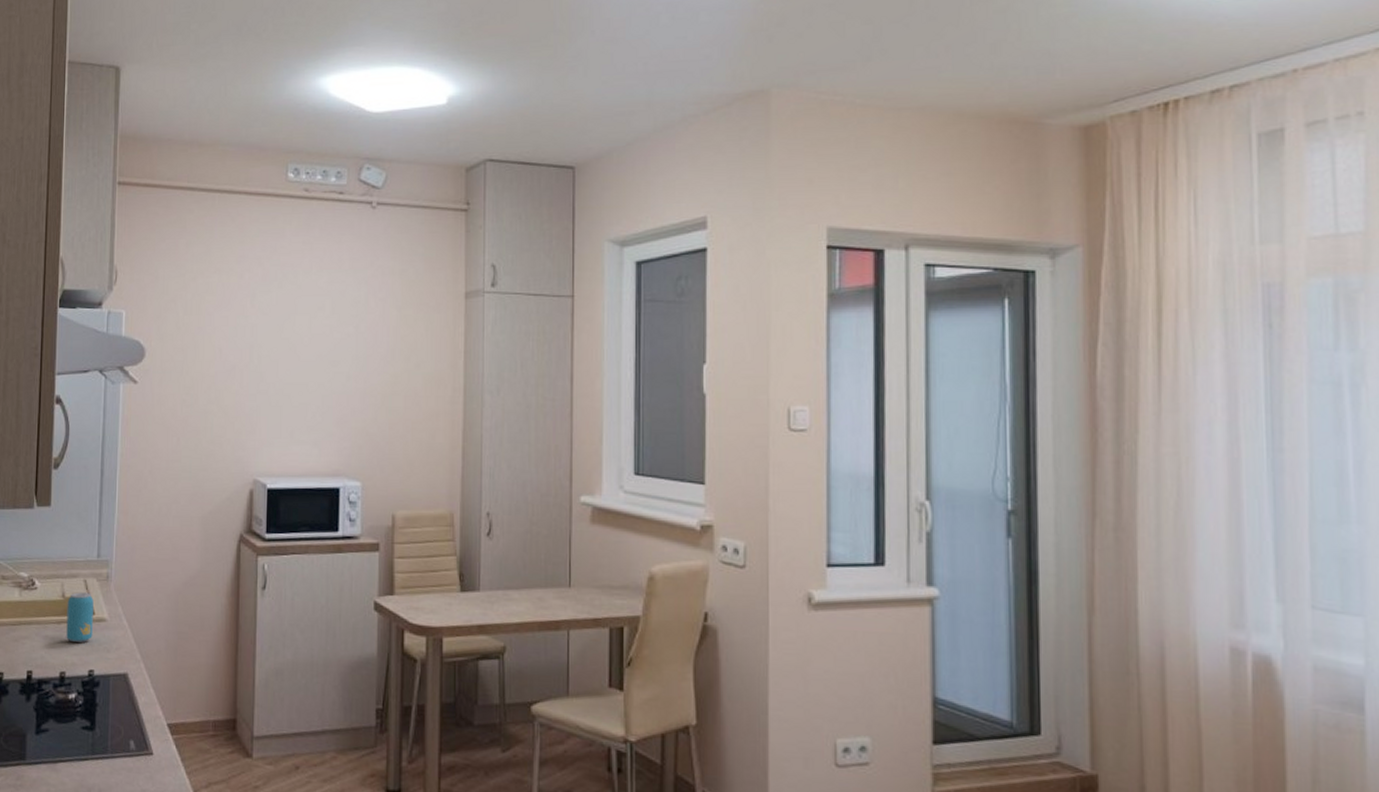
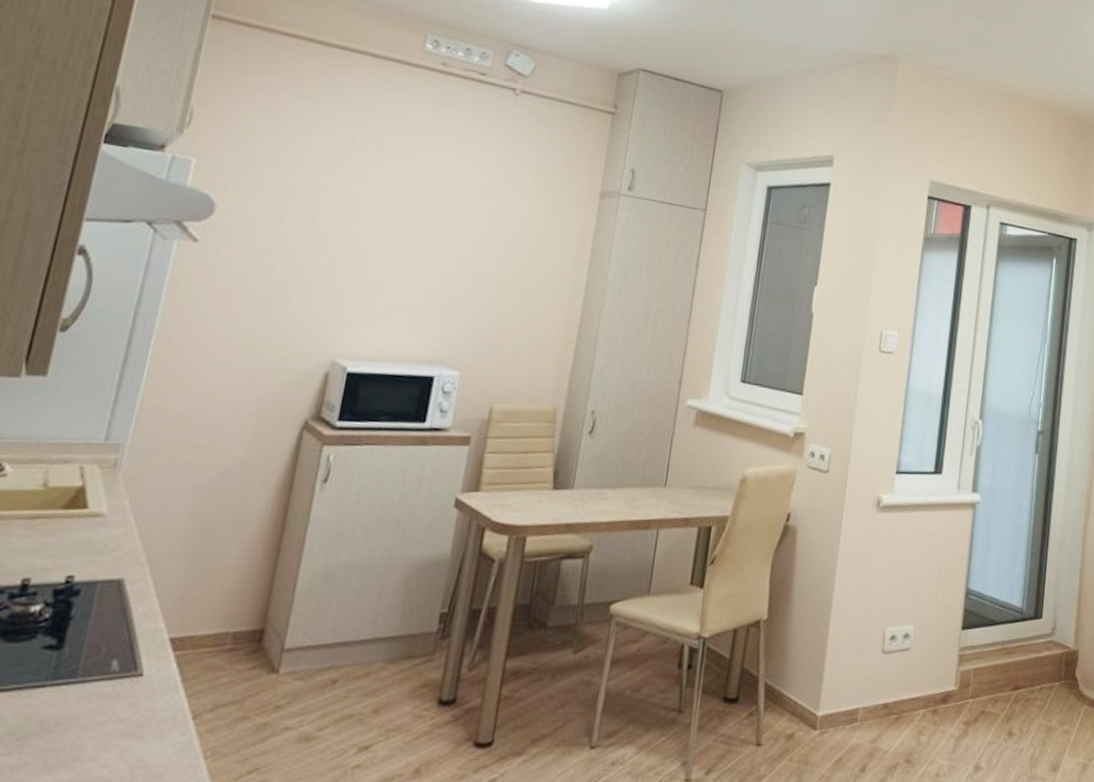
beverage can: present [66,592,94,642] -> none [40,481,90,542]

